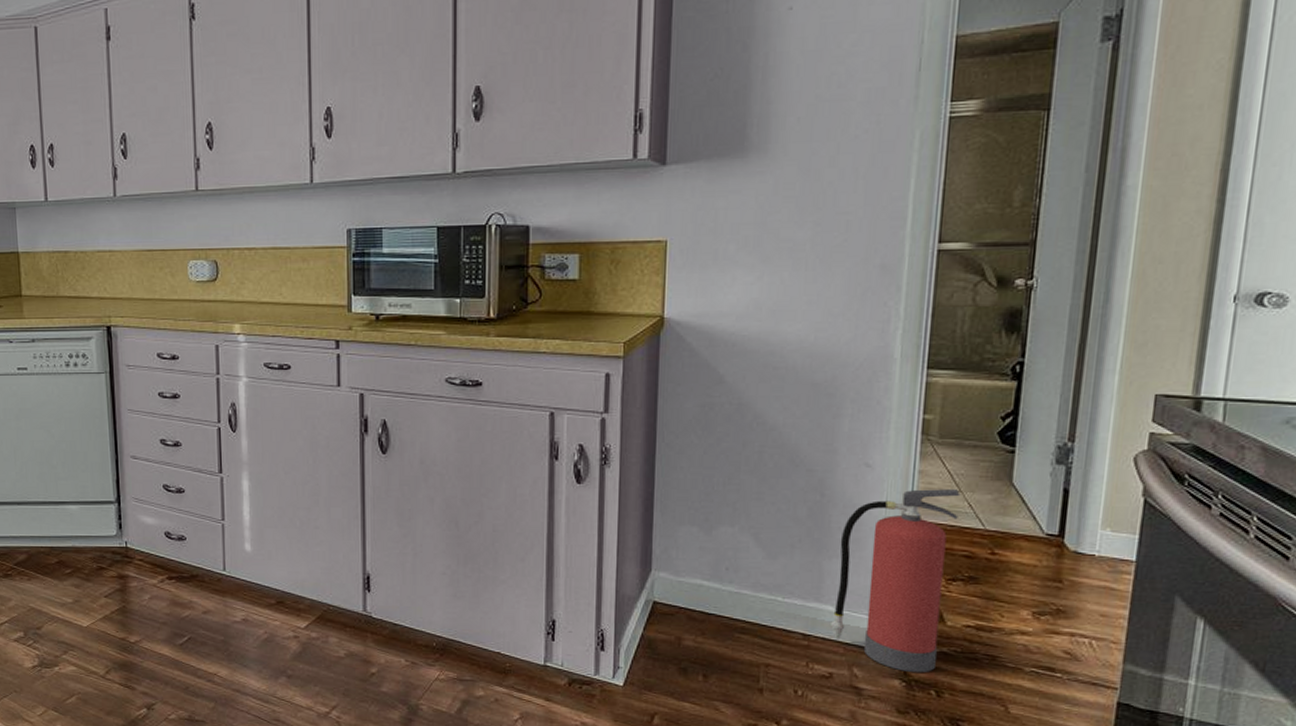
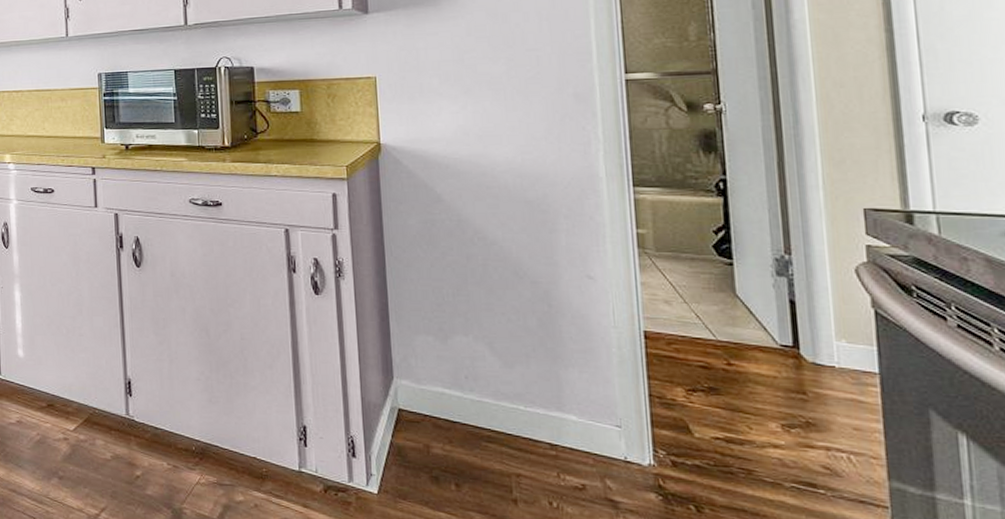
fire extinguisher: present [829,489,961,673] -> none [573,300,690,487]

